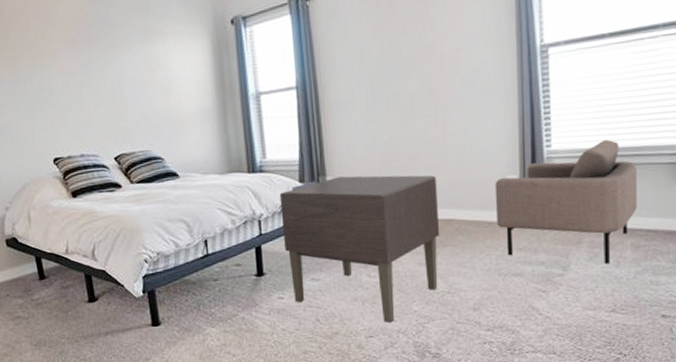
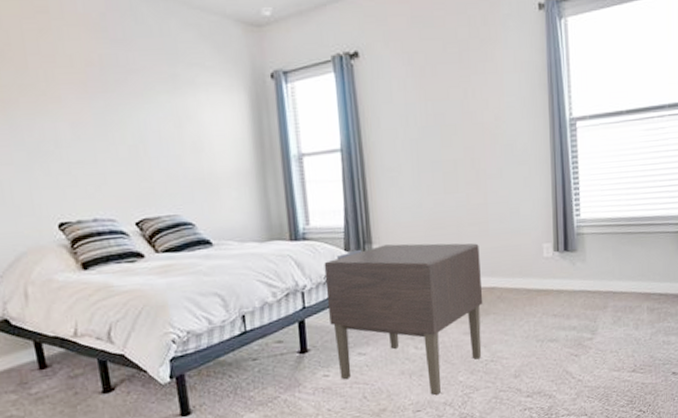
armchair: present [495,139,638,265] -> none [532,209,652,327]

